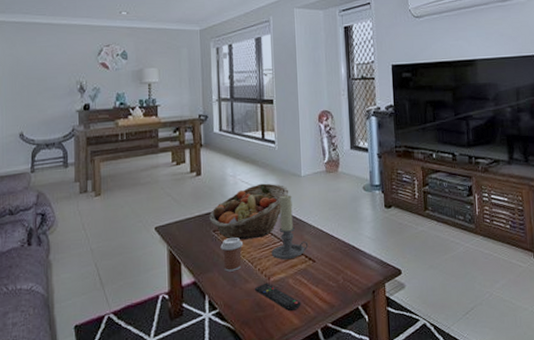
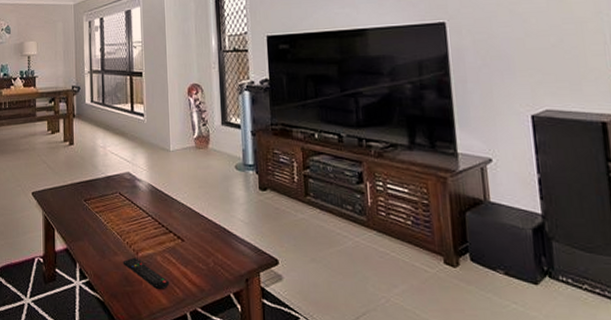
fruit basket: present [209,183,289,240] -> none [81,156,158,212]
coffee cup: present [220,238,243,272] -> none [91,209,112,242]
candle holder: present [271,195,309,260] -> none [139,170,177,236]

